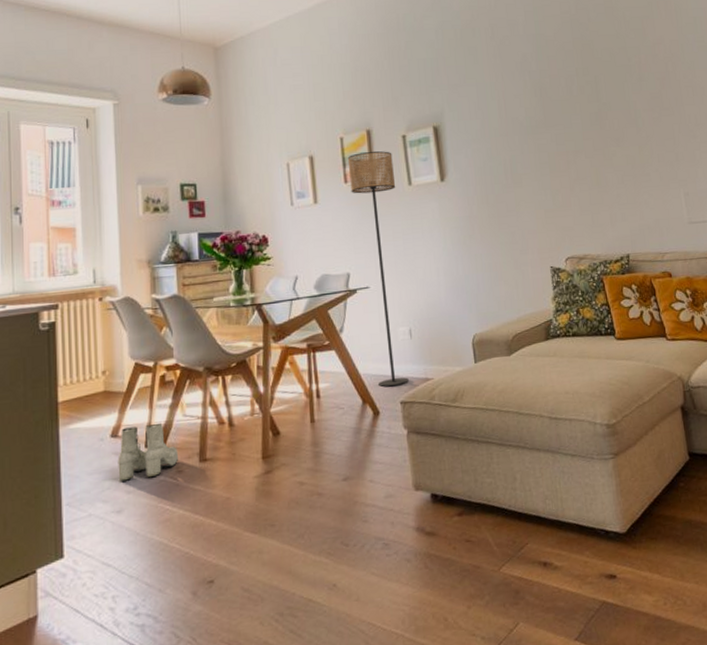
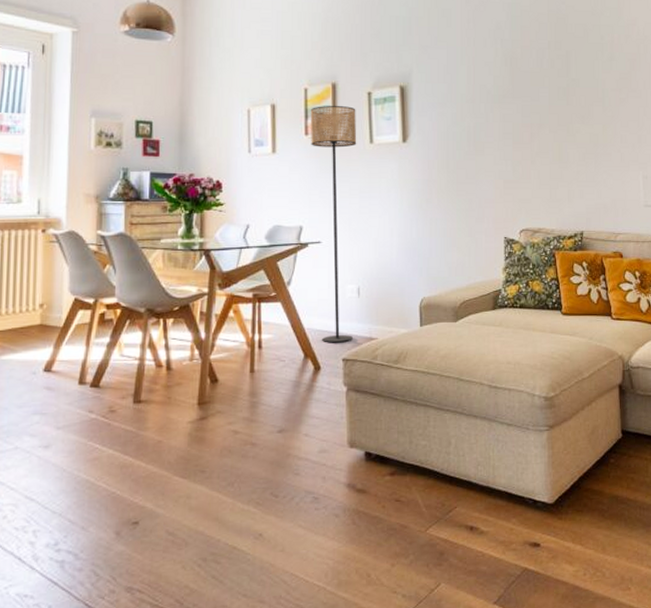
boots: present [117,424,179,482] -> none [48,362,113,417]

